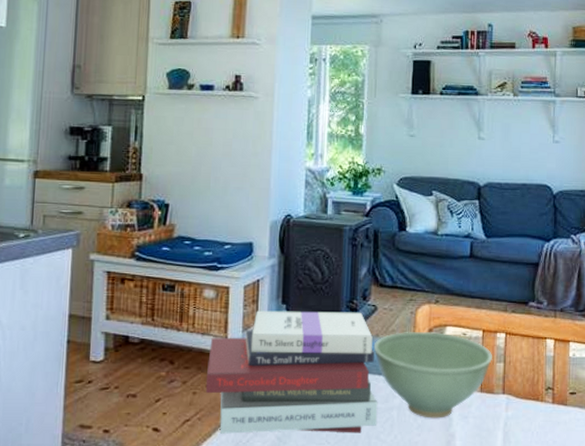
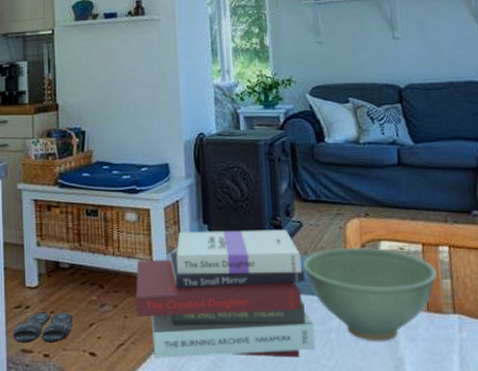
slippers: none [71,387,139,418] -> present [13,312,74,342]

